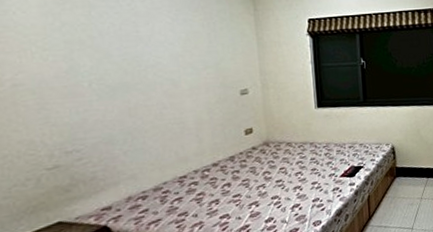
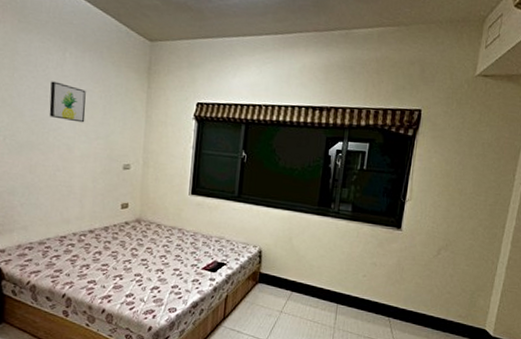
wall art: none [140,15,189,55] -> present [49,81,86,123]

